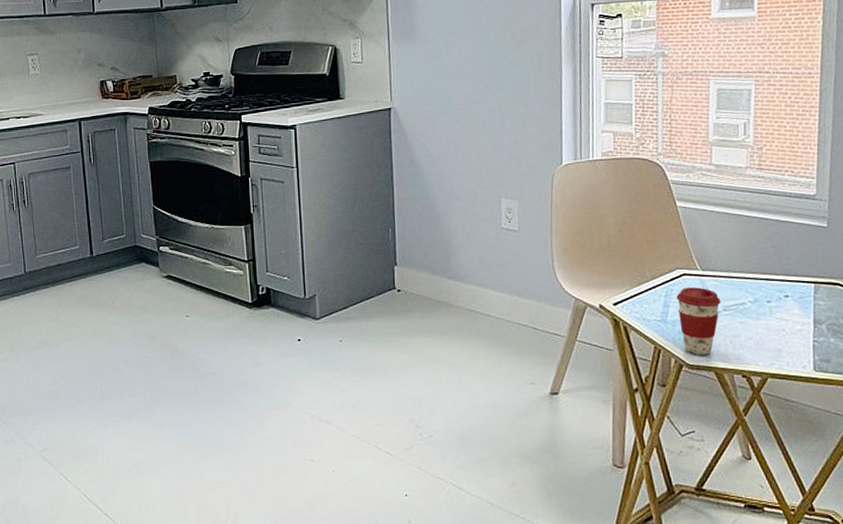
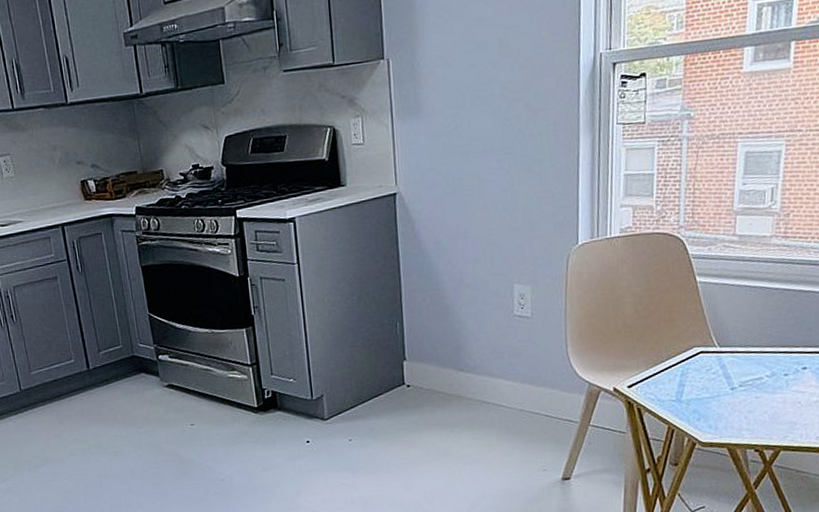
coffee cup: present [676,287,721,355] -> none [692,364,737,433]

